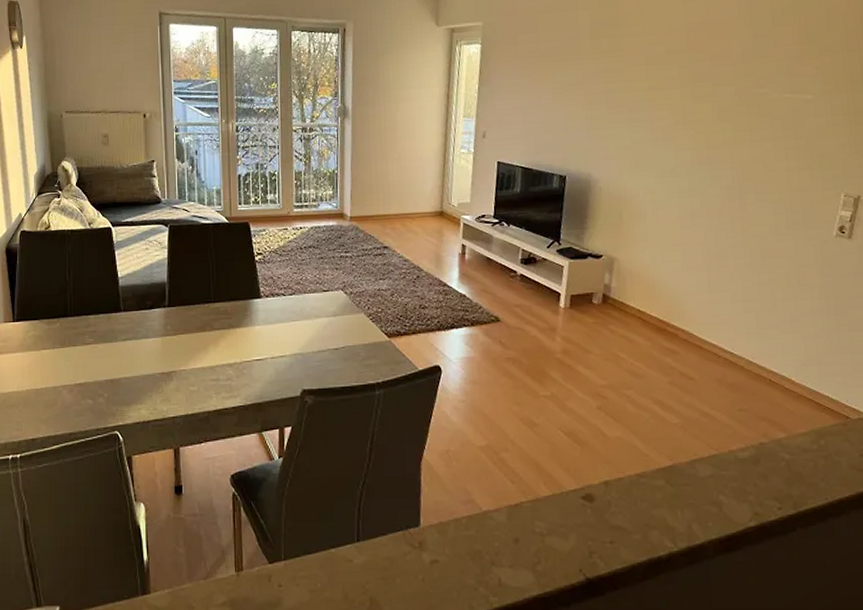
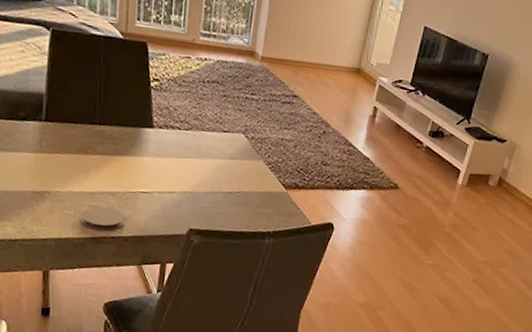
coaster: none [203,378,243,402] -> present [80,206,125,231]

